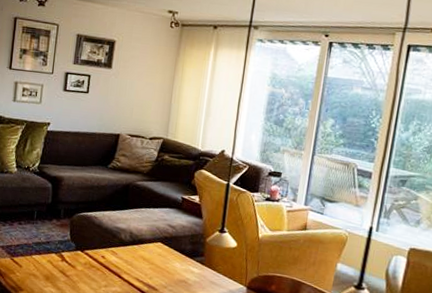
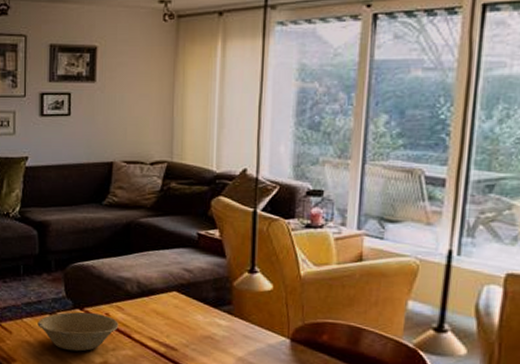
bowl: none [44,252,112,286] -> present [37,312,119,352]

